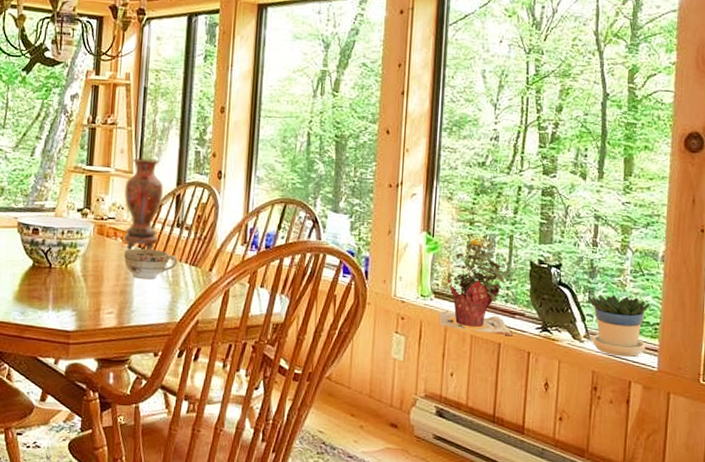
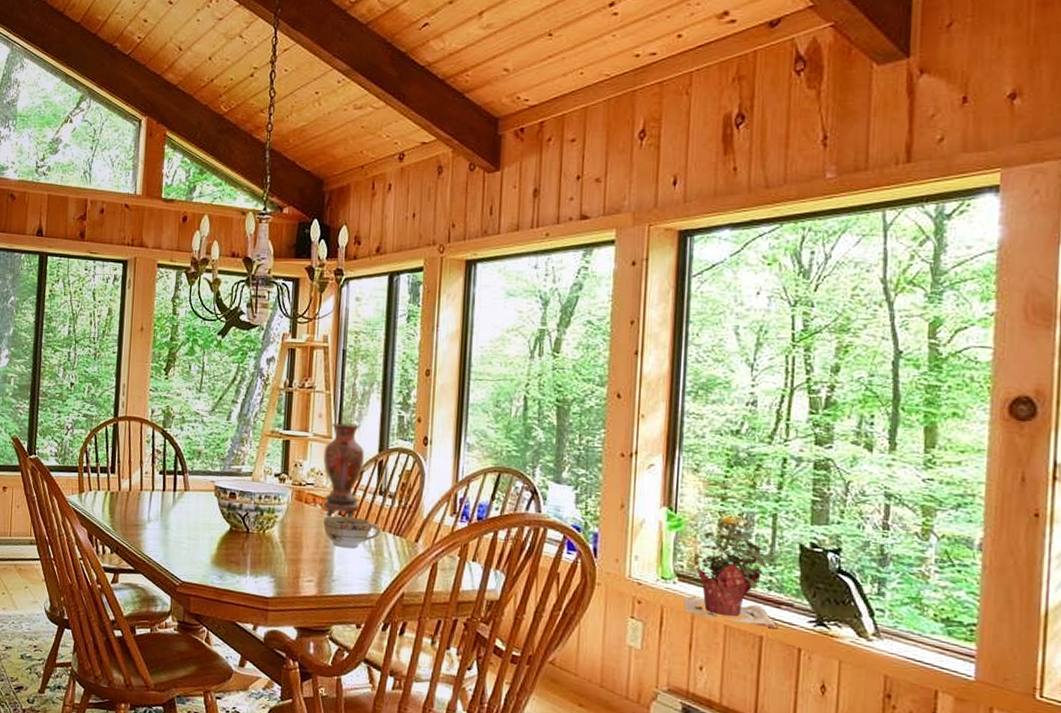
flowerpot: present [588,294,651,358] -> none [878,586,964,663]

